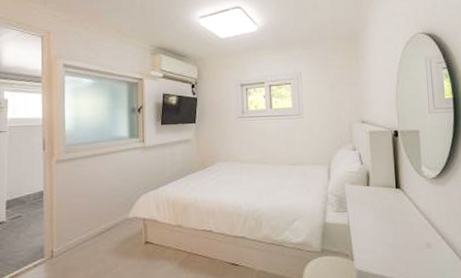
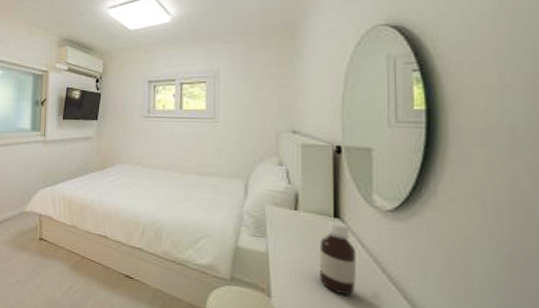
bottle: none [387,191,414,249] -> present [319,220,356,296]

